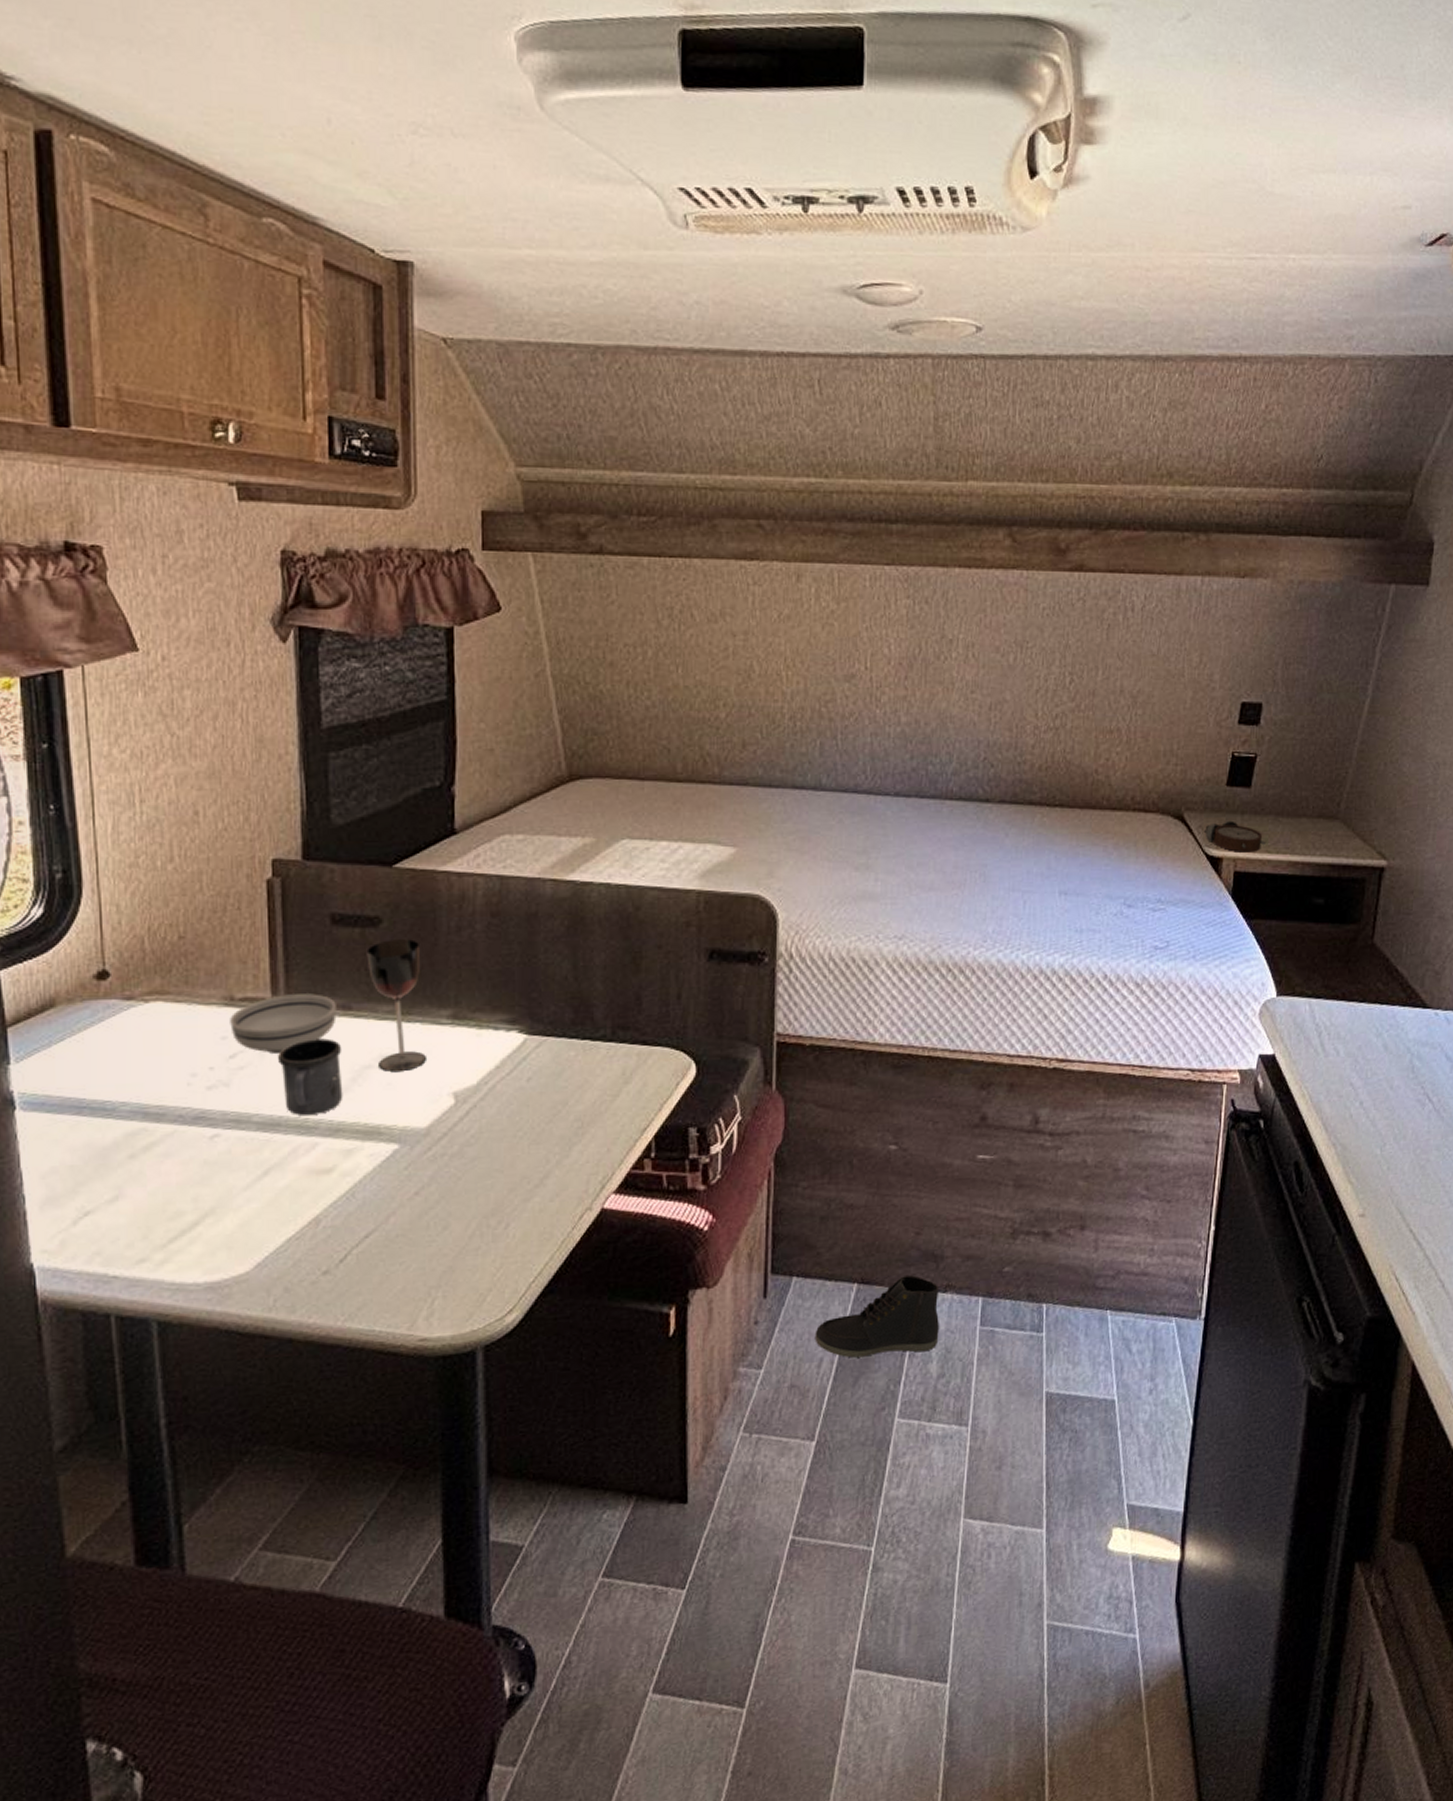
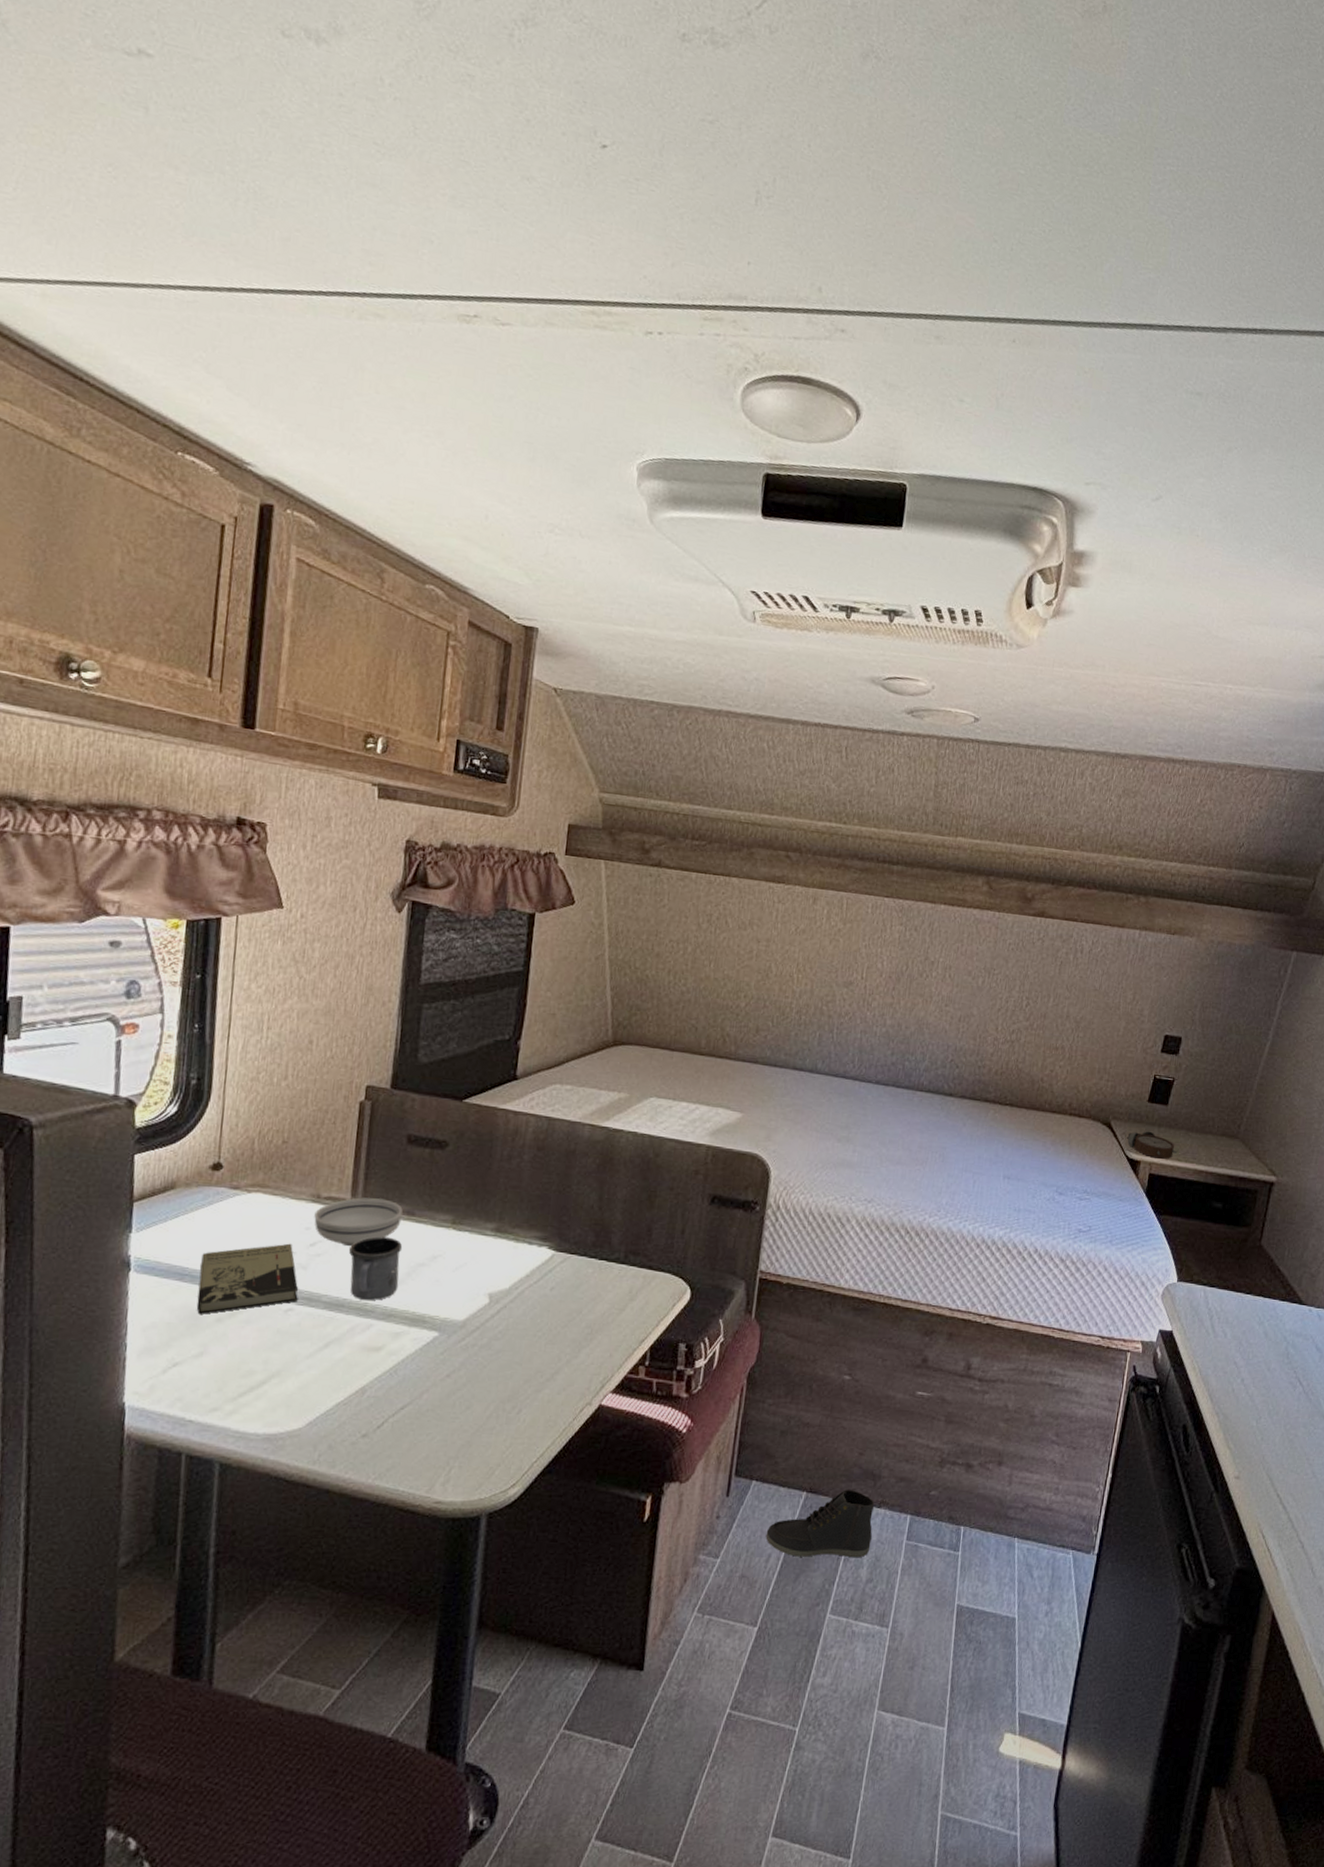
book: none [100,1057,224,1152] -> present [196,1243,299,1314]
wineglass: present [366,939,426,1071] -> none [430,1161,476,1271]

